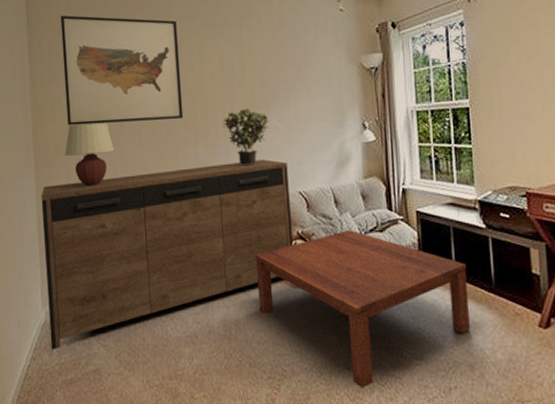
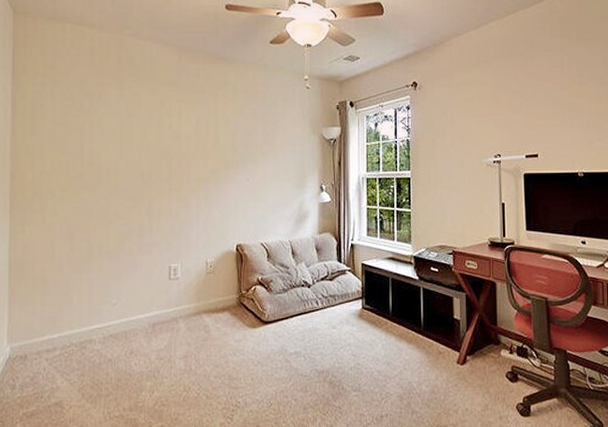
sideboard: present [41,159,294,350] -> none [13,213,254,384]
wall art: present [60,15,184,126] -> none [45,71,160,174]
table lamp: present [65,123,115,187] -> none [41,172,91,231]
potted plant: present [223,108,270,166] -> none [196,167,239,218]
coffee table: present [255,230,470,388] -> none [217,278,401,417]

